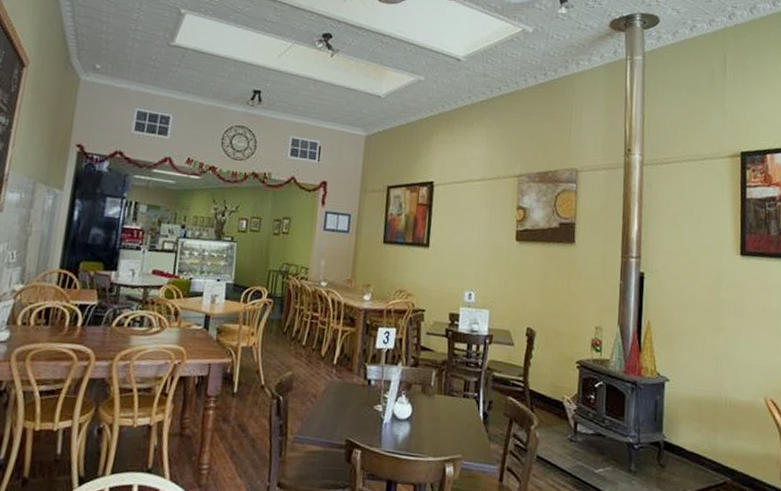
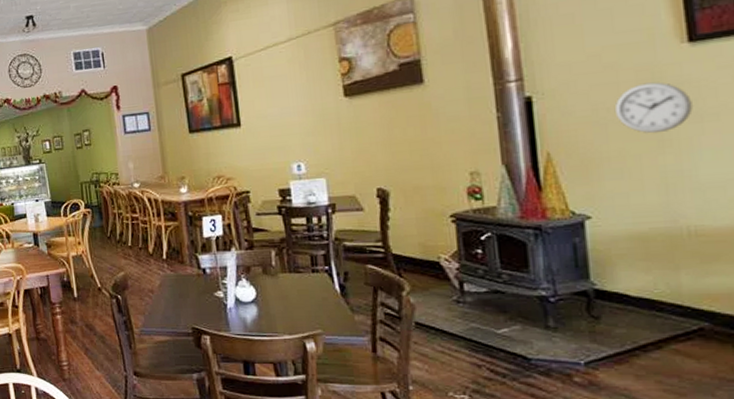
wall clock: none [693,279,738,320] -> present [614,81,693,134]

